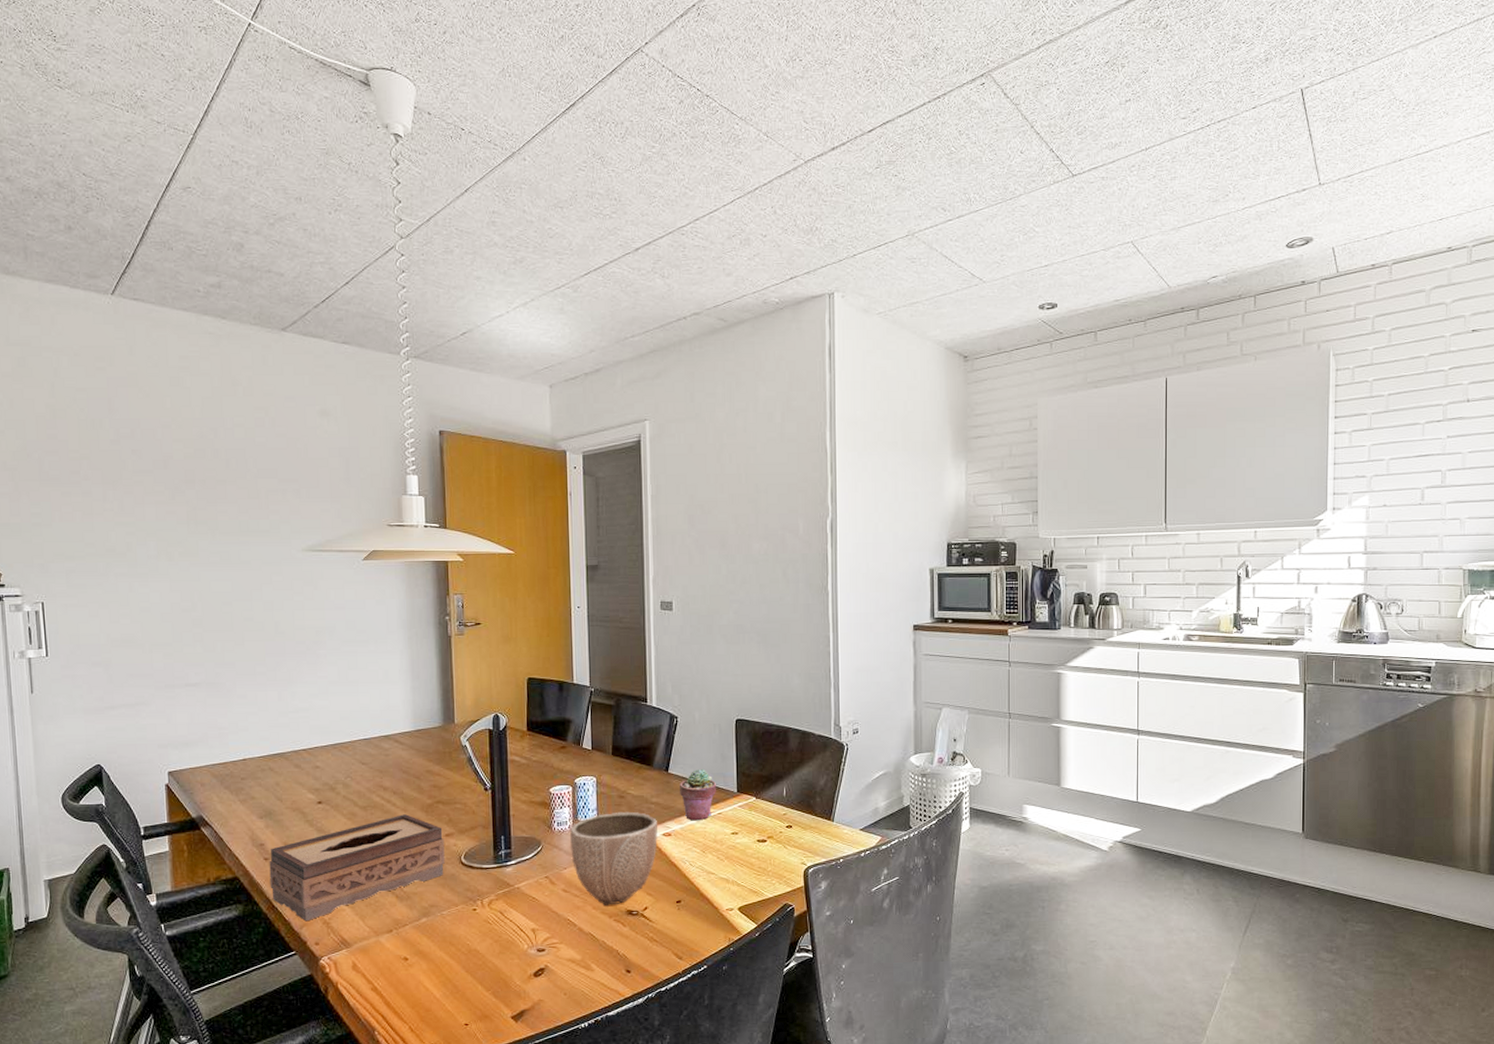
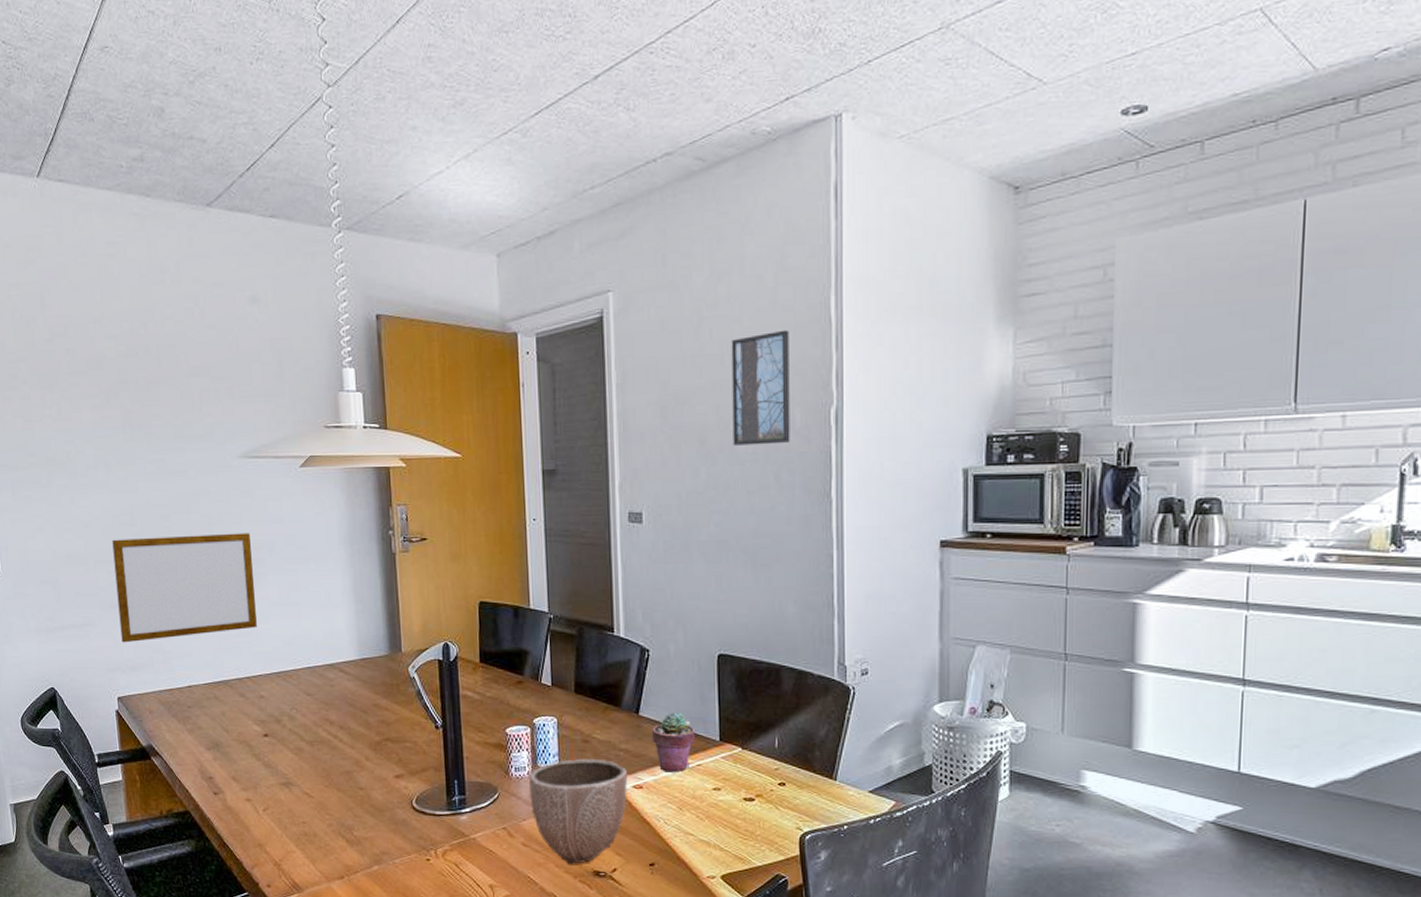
writing board: none [170,618,315,721] -> present [112,533,257,643]
tissue box: present [269,814,445,922] -> none [218,752,396,862]
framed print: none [747,456,795,548] -> present [731,329,790,446]

